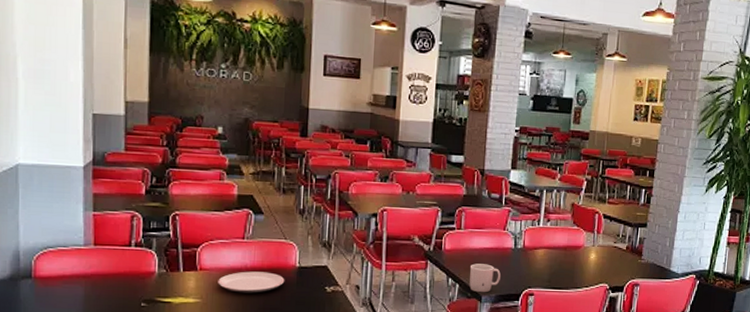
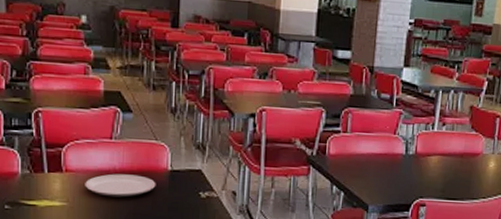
mug: present [469,263,501,293] -> none [355,170,390,202]

